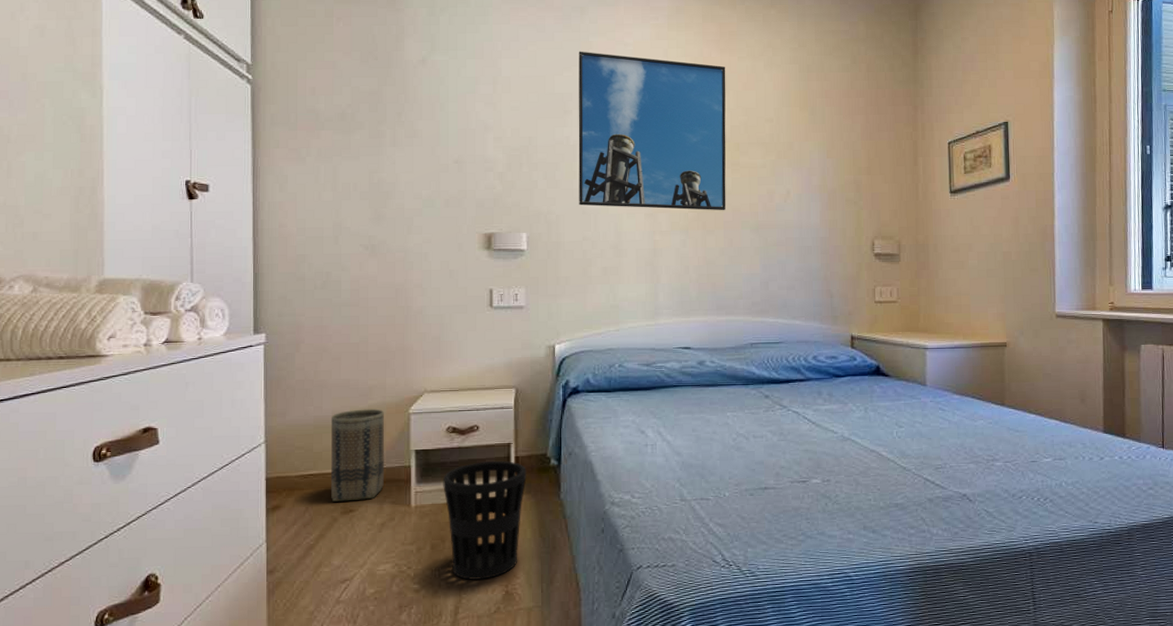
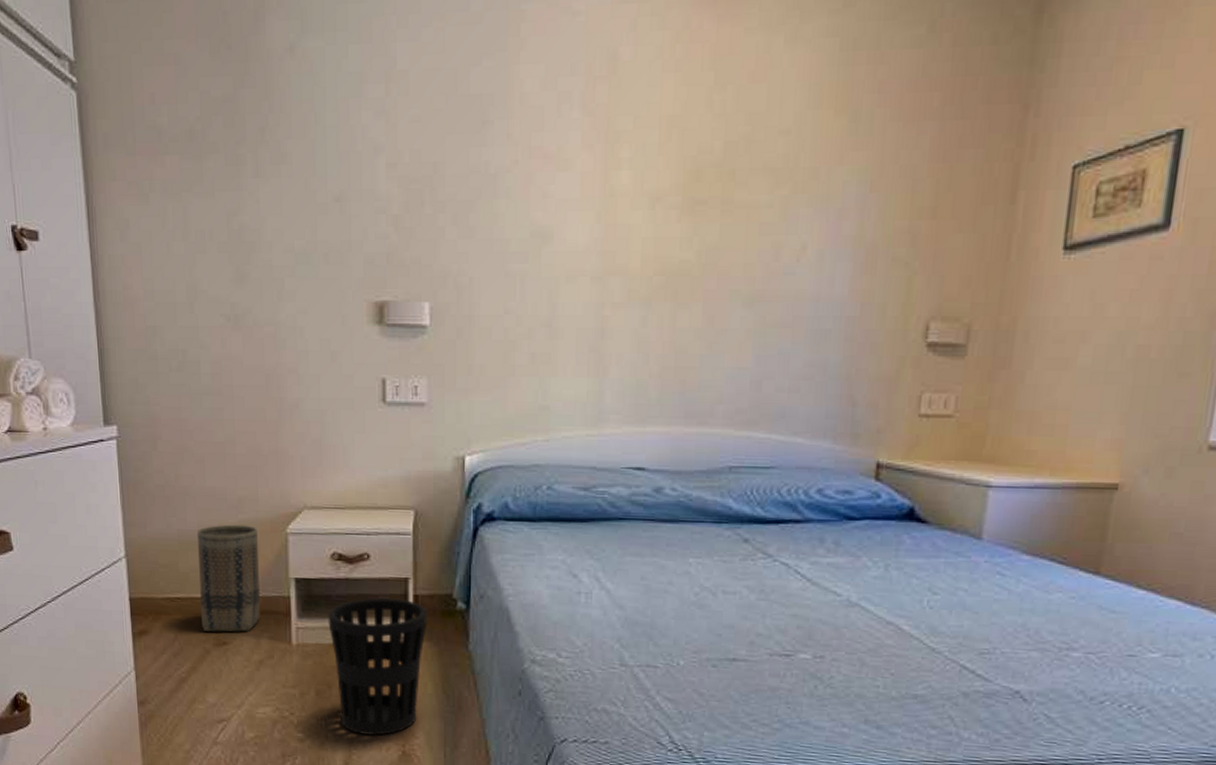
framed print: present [578,51,726,211] -> none [500,25,724,274]

